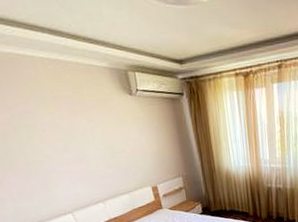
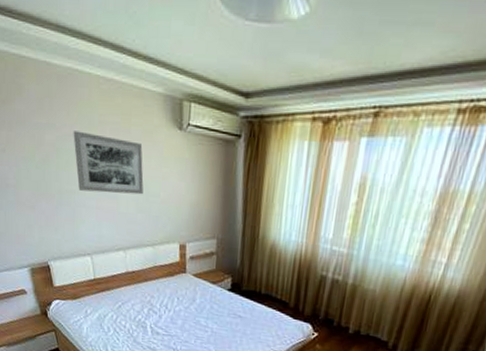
wall art: none [27,107,109,159] -> present [73,131,144,195]

